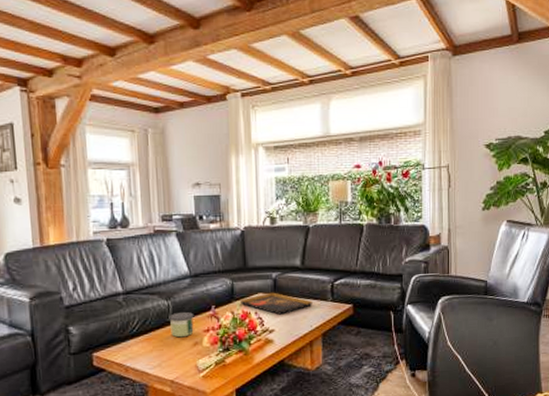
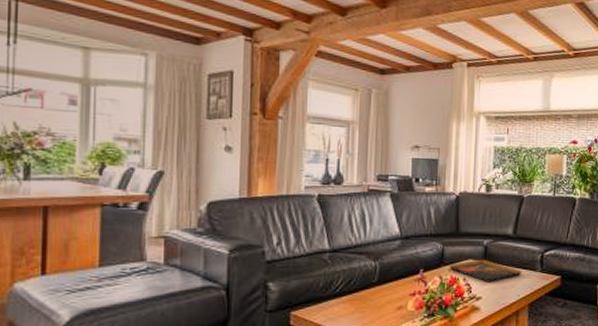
candle: present [168,311,194,338] -> none [375,273,402,300]

